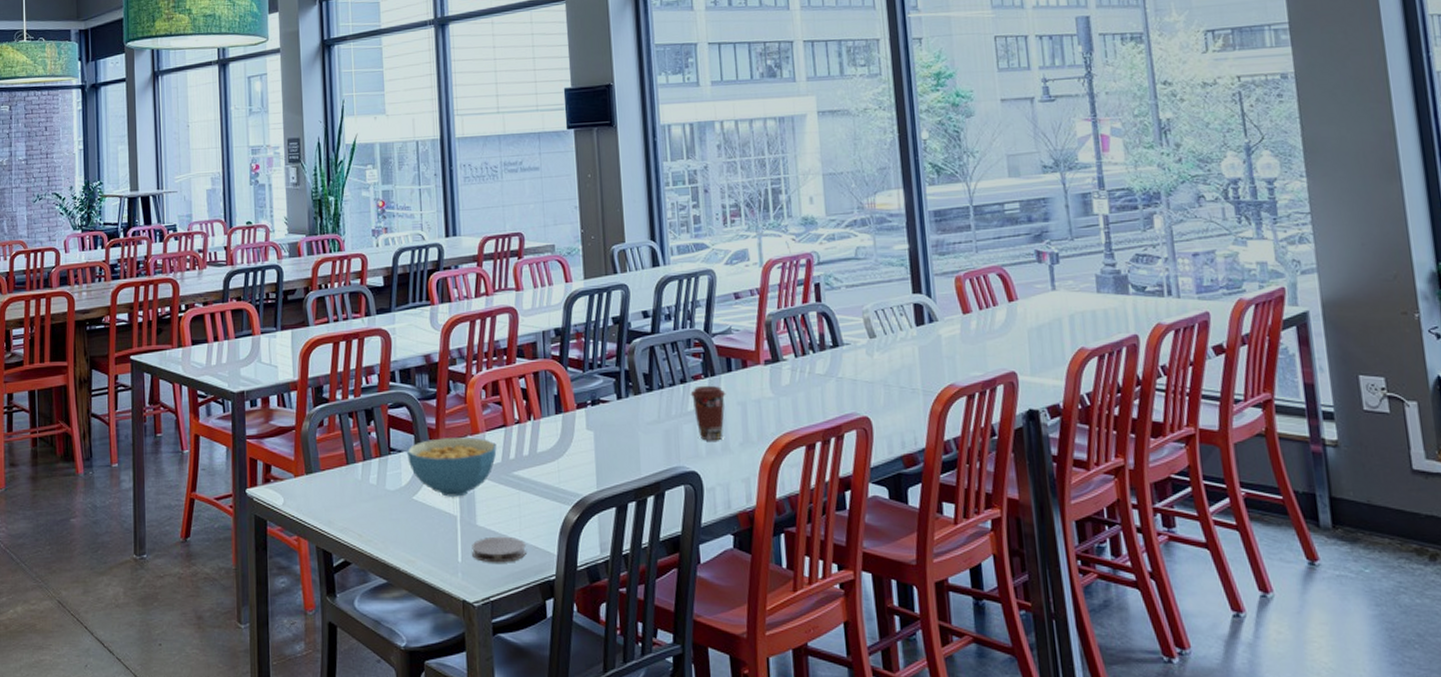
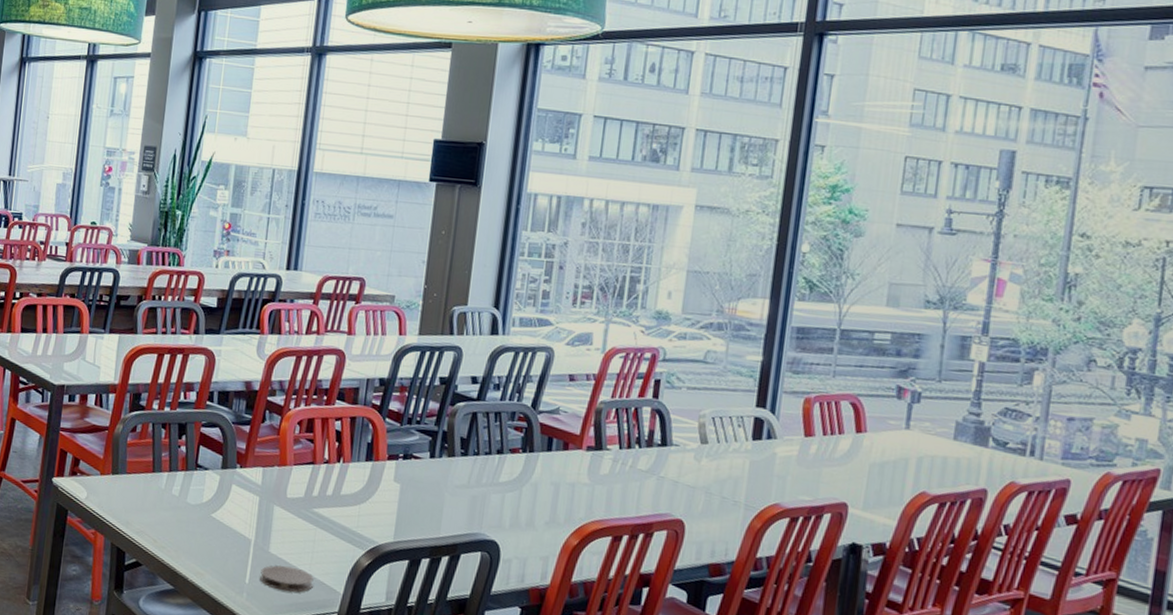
cereal bowl: present [407,437,497,497] -> none [212,463,302,523]
coffee cup: present [690,385,726,441] -> none [504,459,542,515]

